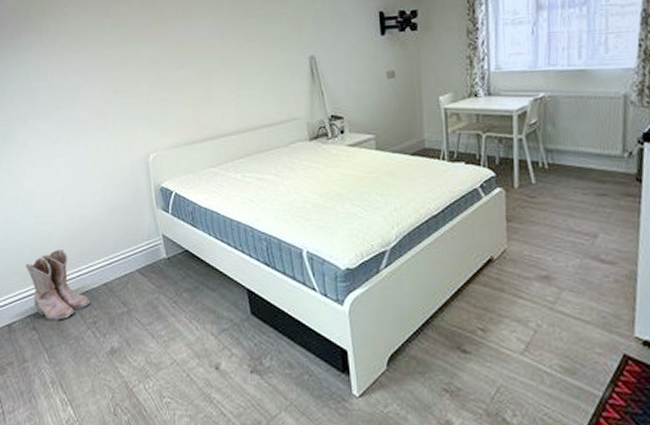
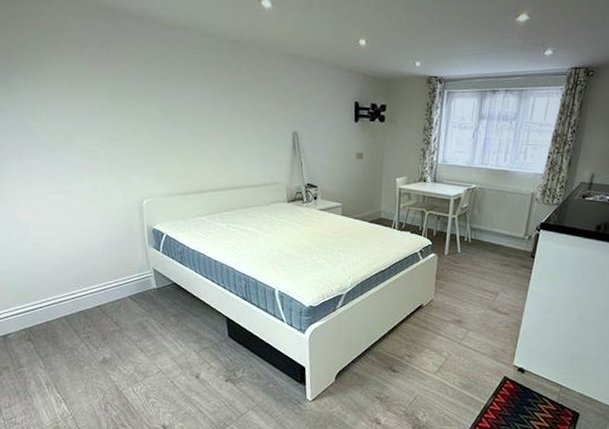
boots: present [25,248,91,321] -> none [20,273,84,334]

